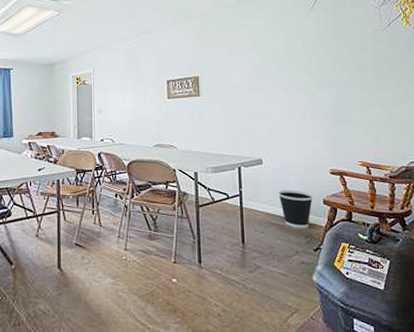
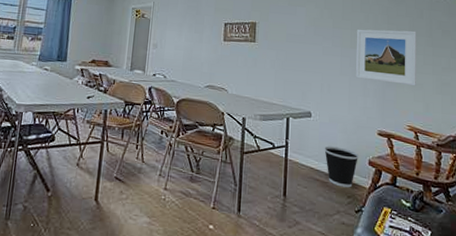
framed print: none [300,66,365,122] -> present [355,29,417,86]

